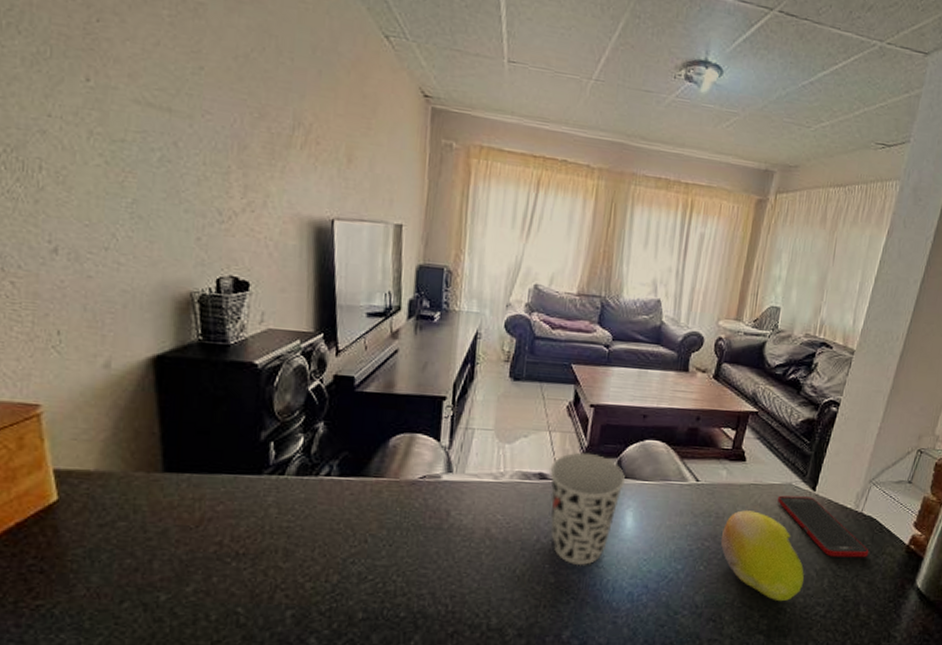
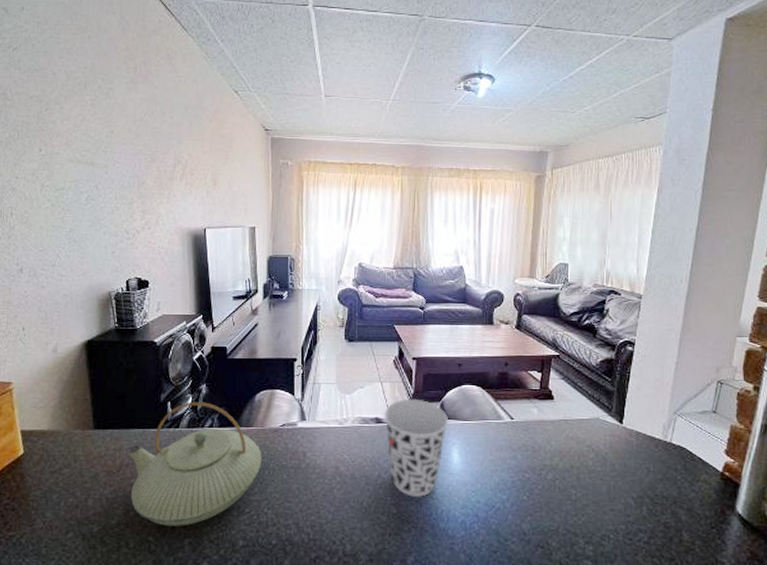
teapot: none [209,443,394,595] -> present [126,402,262,526]
fruit: present [720,510,804,602] -> none [539,444,622,529]
cell phone: present [777,495,869,558] -> none [587,429,684,486]

